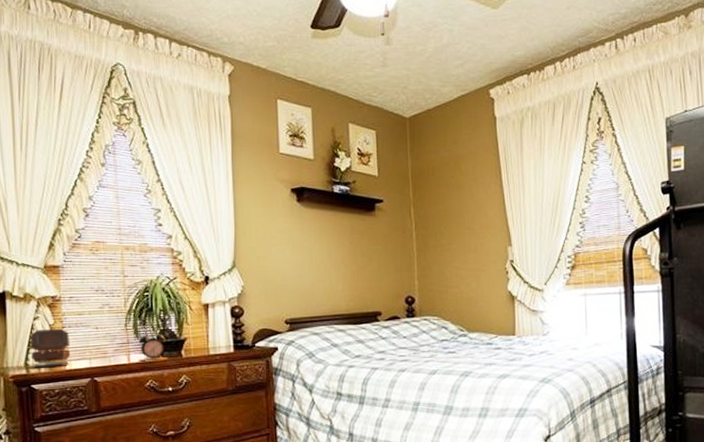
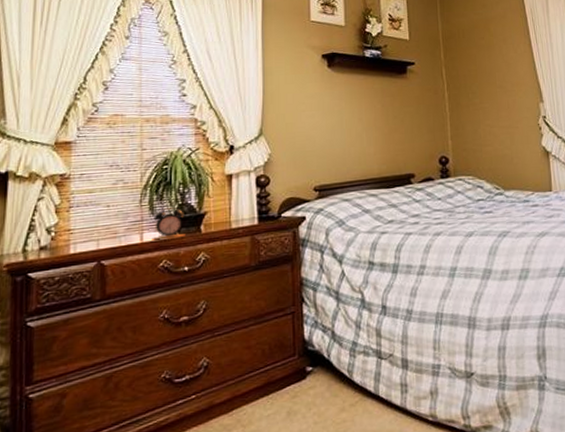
jewelry box: present [30,328,71,368] -> none [31,208,77,254]

